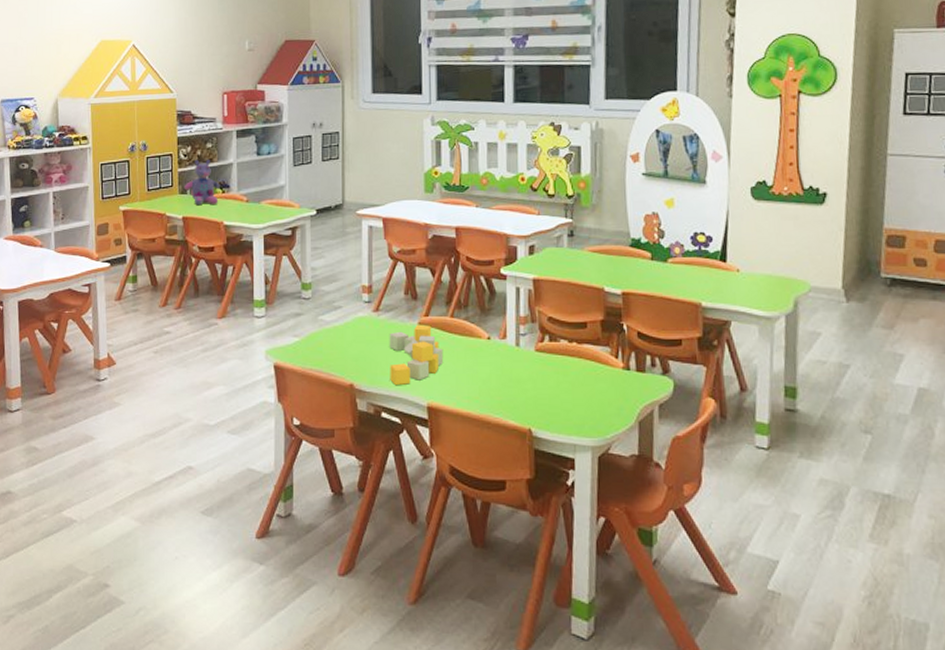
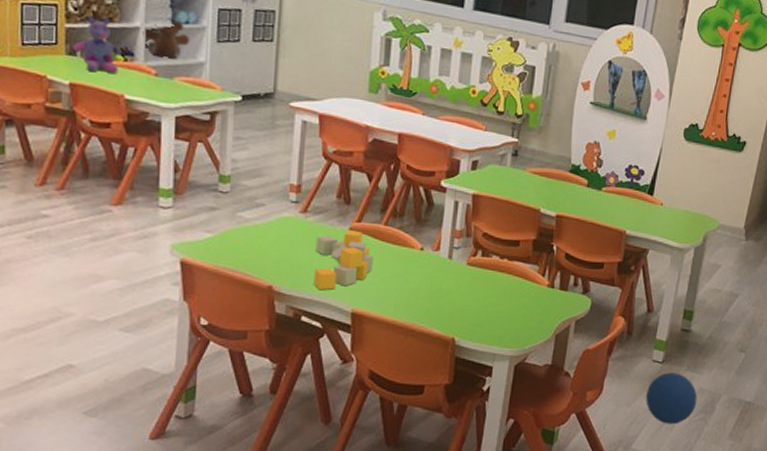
teddy bear: none [235,153,272,186] -> present [142,20,190,59]
ball: none [754,460,820,523] -> present [646,372,698,425]

